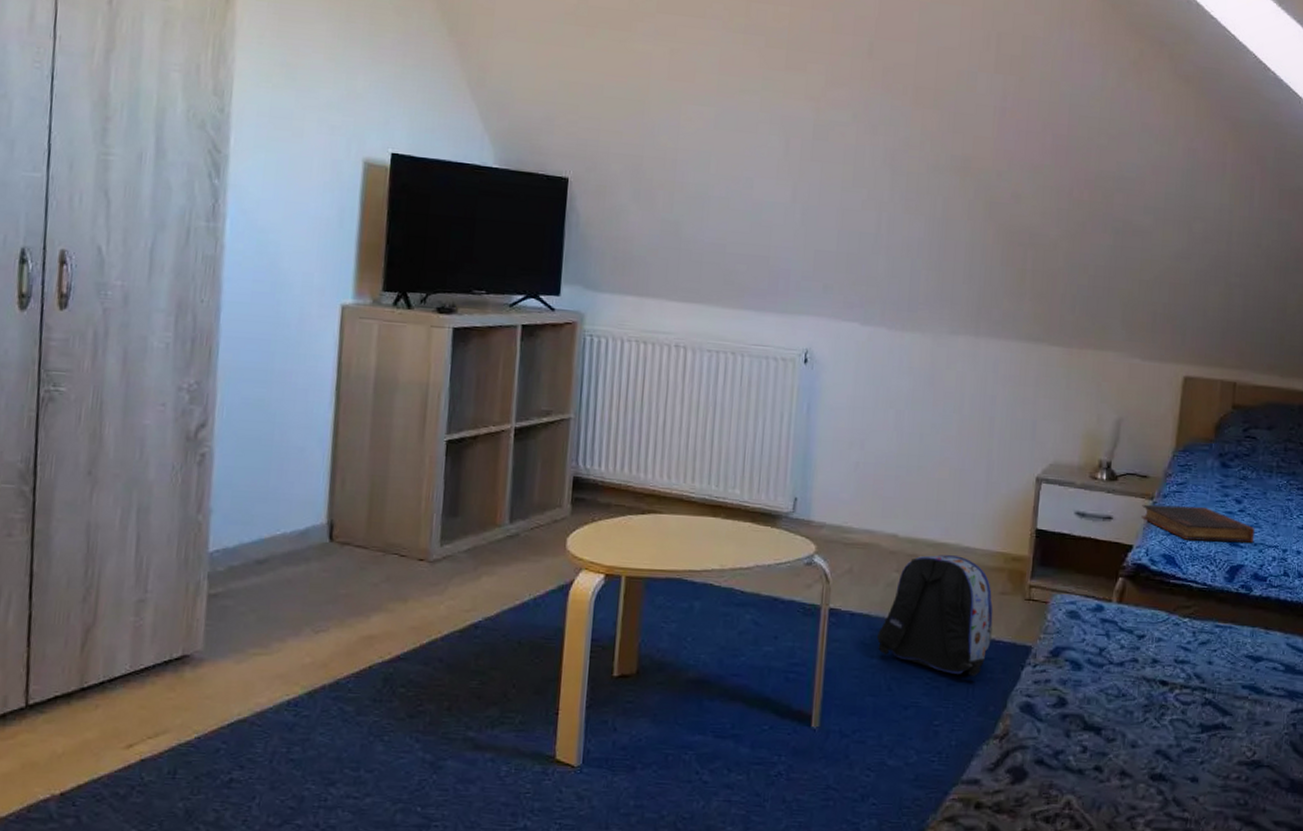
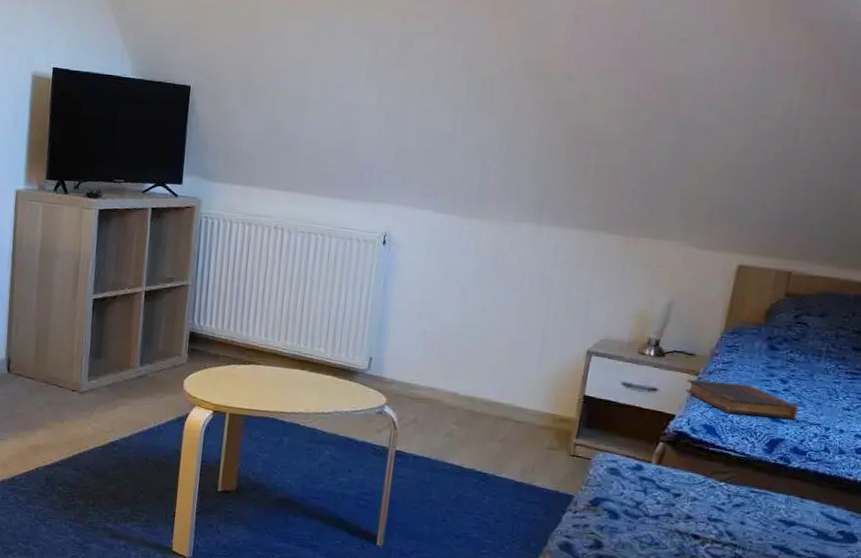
backpack: present [877,555,994,676] -> none [436,412,540,516]

